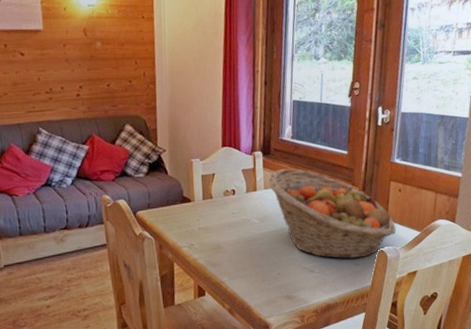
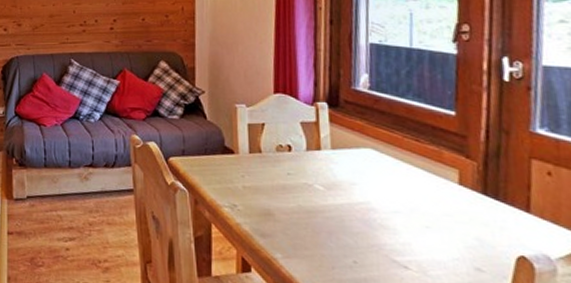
fruit basket: present [268,168,396,259] -> none [337,125,548,263]

